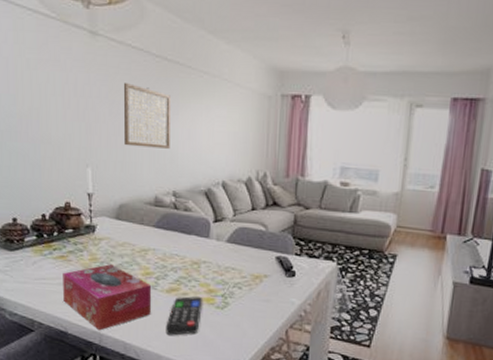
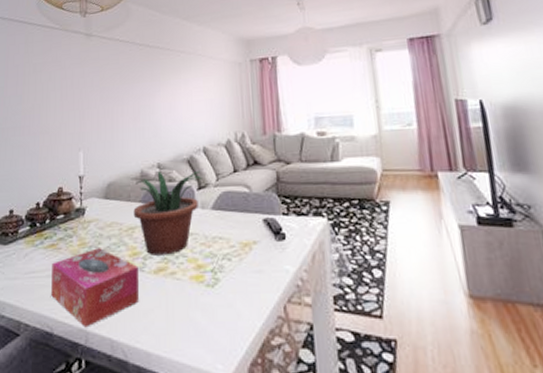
wall art: present [123,83,170,149] -> none [112,71,153,126]
potted plant: none [147,199,220,278] -> present [133,170,203,256]
remote control: present [166,296,202,335] -> none [154,275,192,325]

